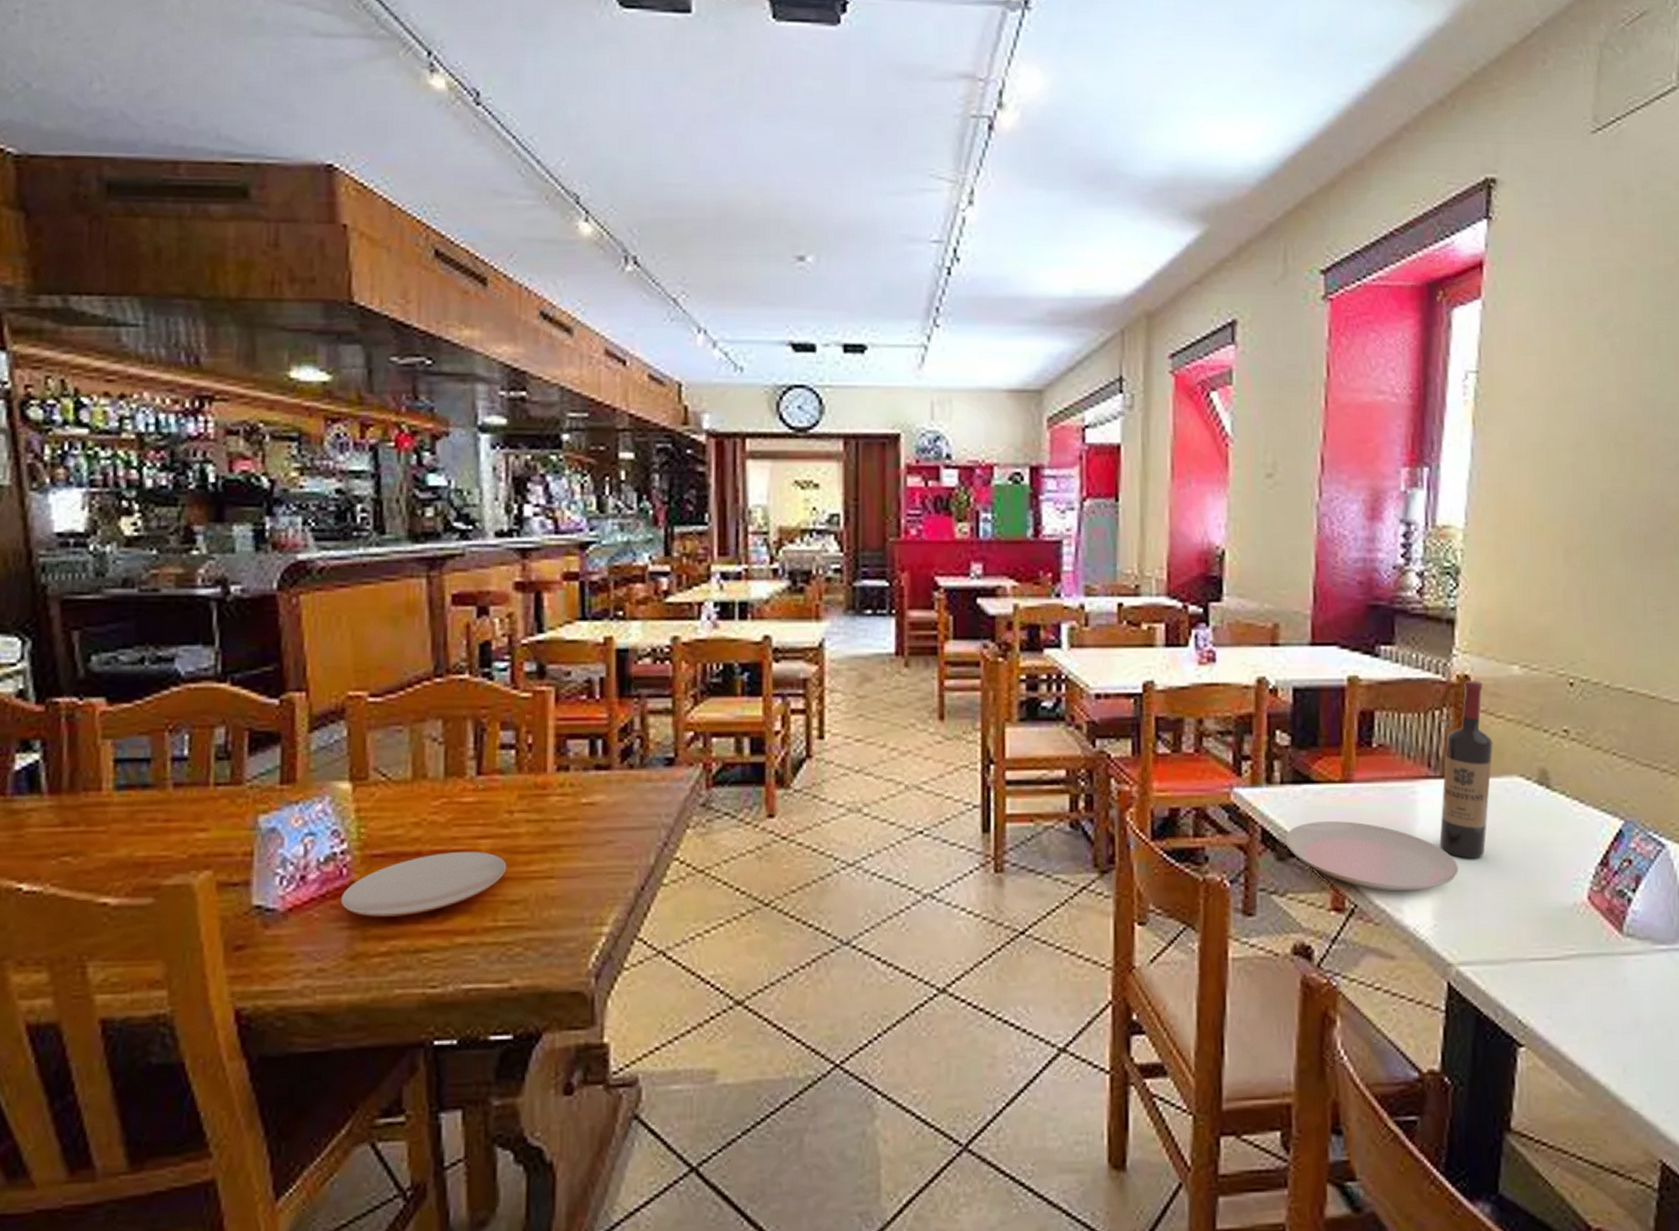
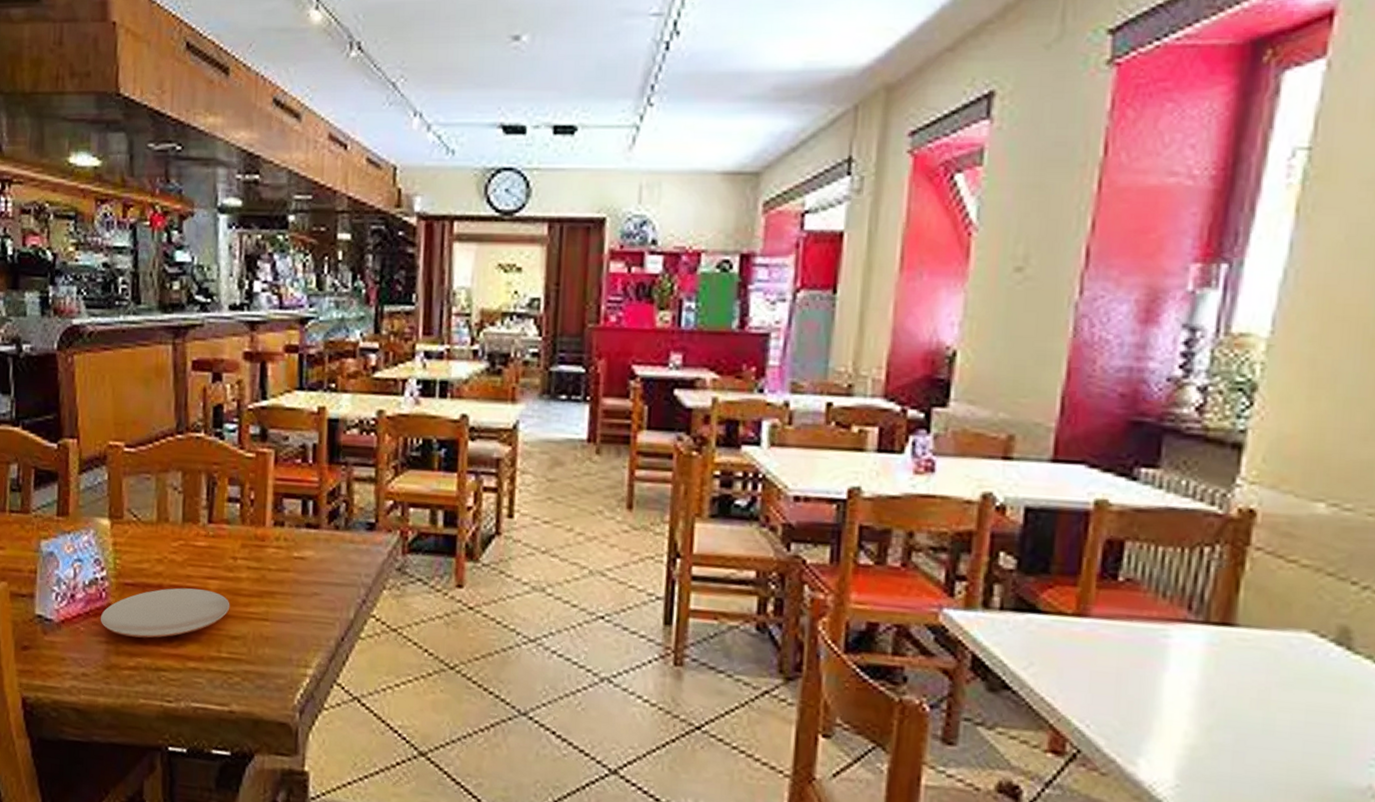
plate: present [1285,821,1458,892] -> none [999,654,1215,746]
wine bottle: present [1439,680,1493,859] -> none [1193,515,1279,719]

